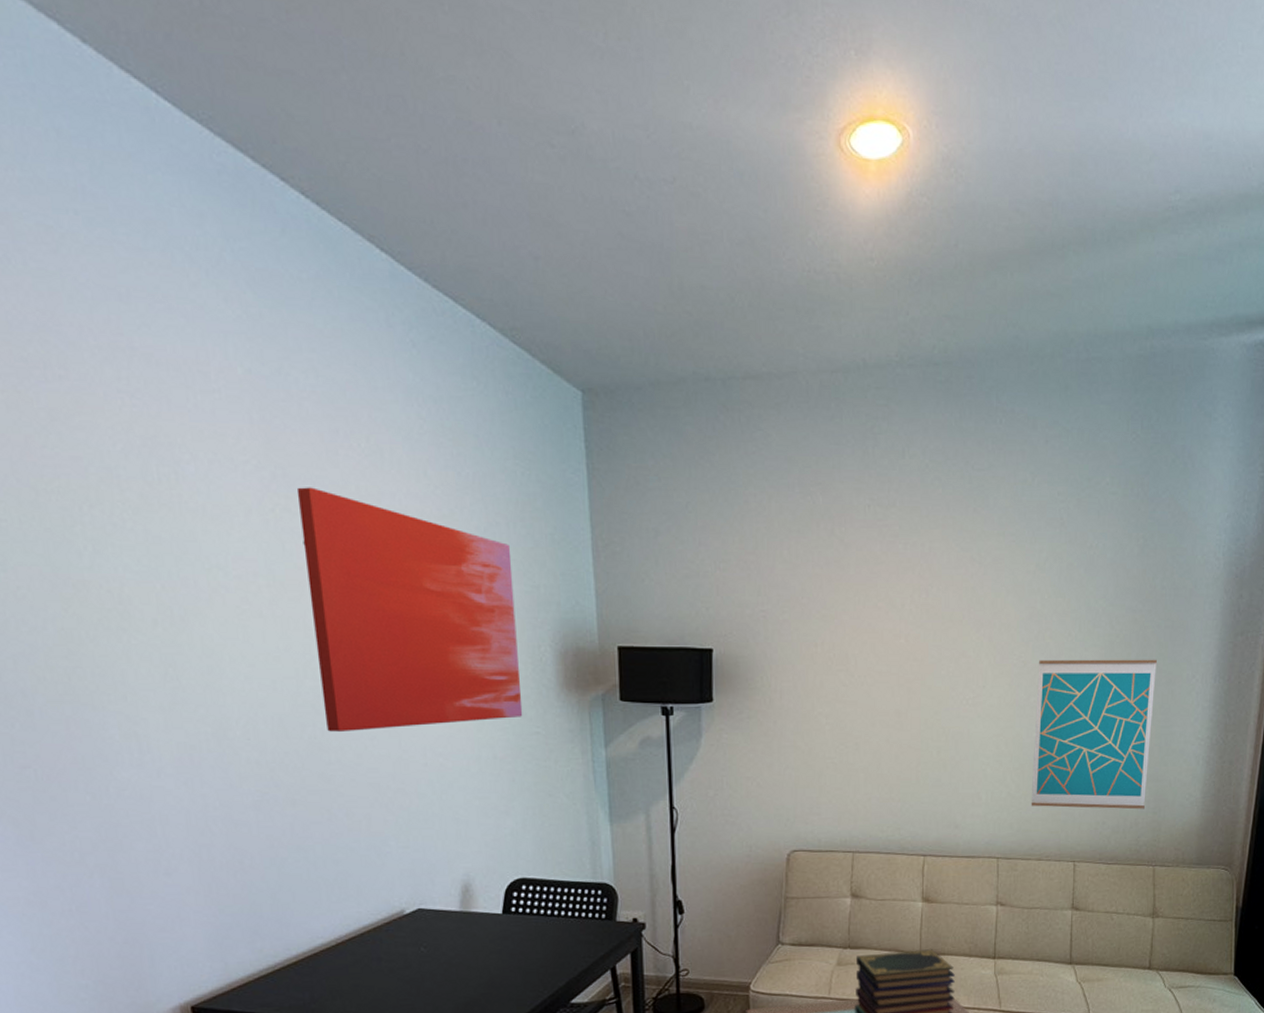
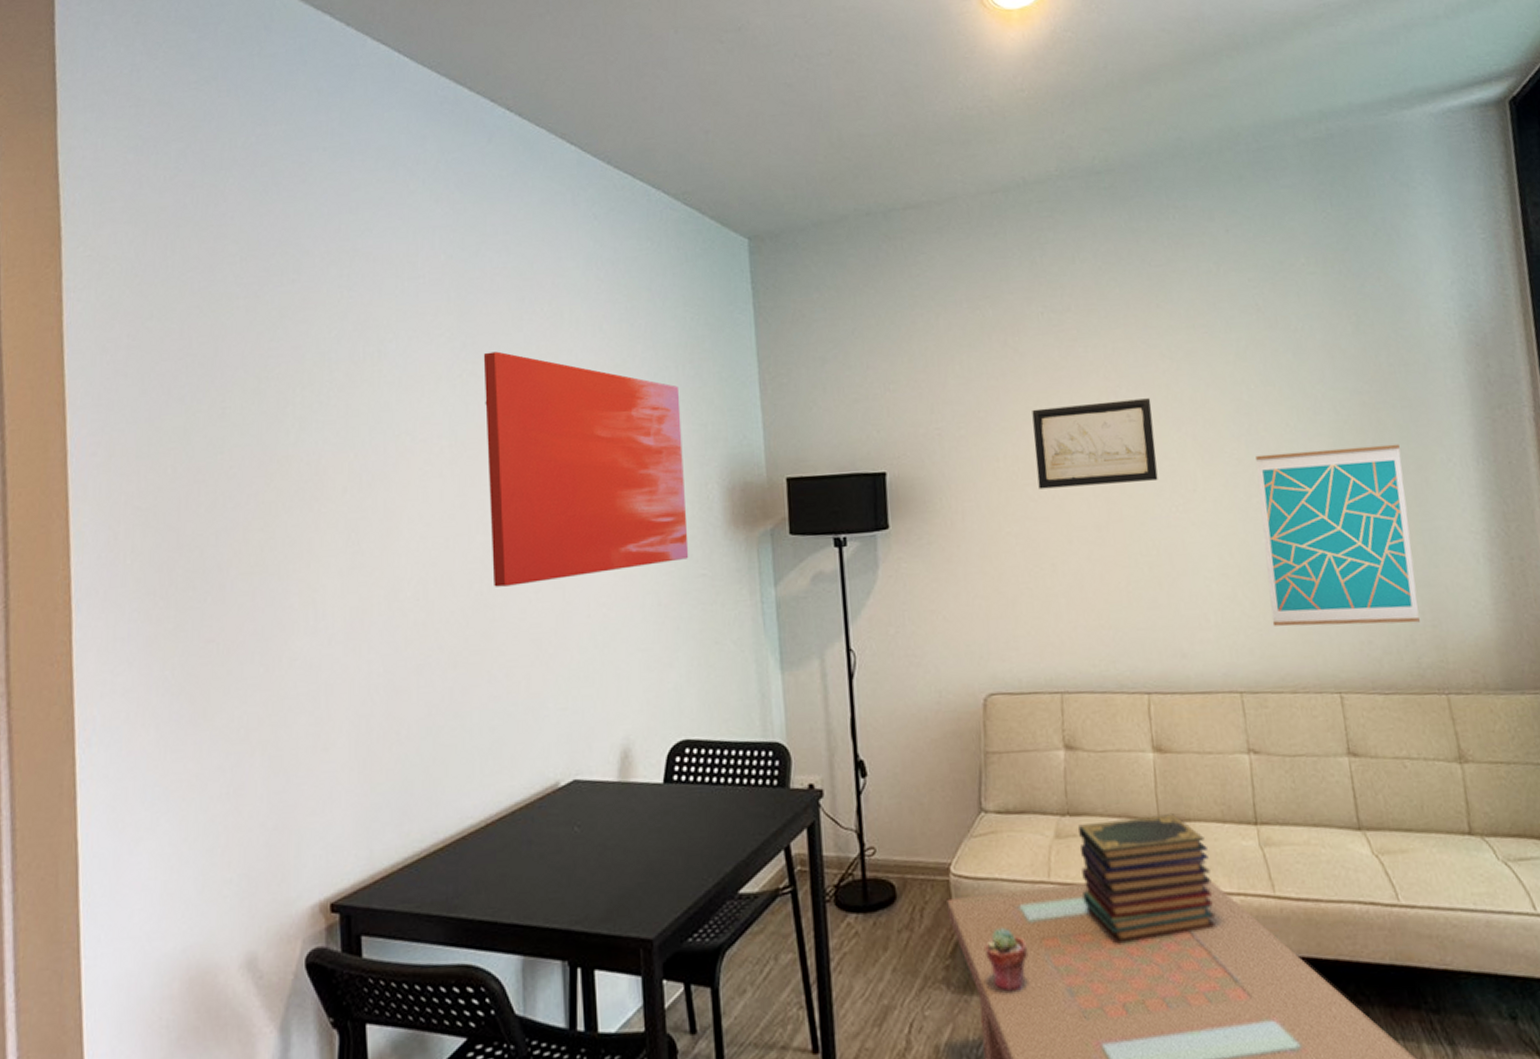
wall art: none [850,599,957,676] -> present [1032,398,1158,489]

